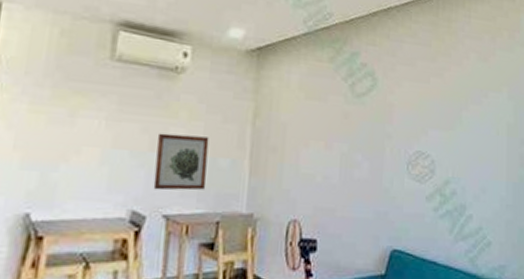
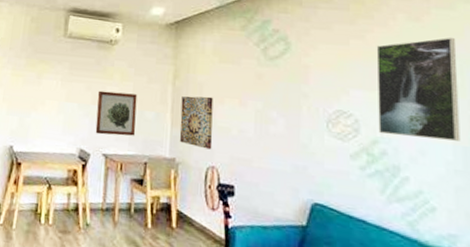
wall art: none [258,138,298,201] -> present [179,96,213,150]
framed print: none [450,79,513,178] -> present [376,38,461,141]

